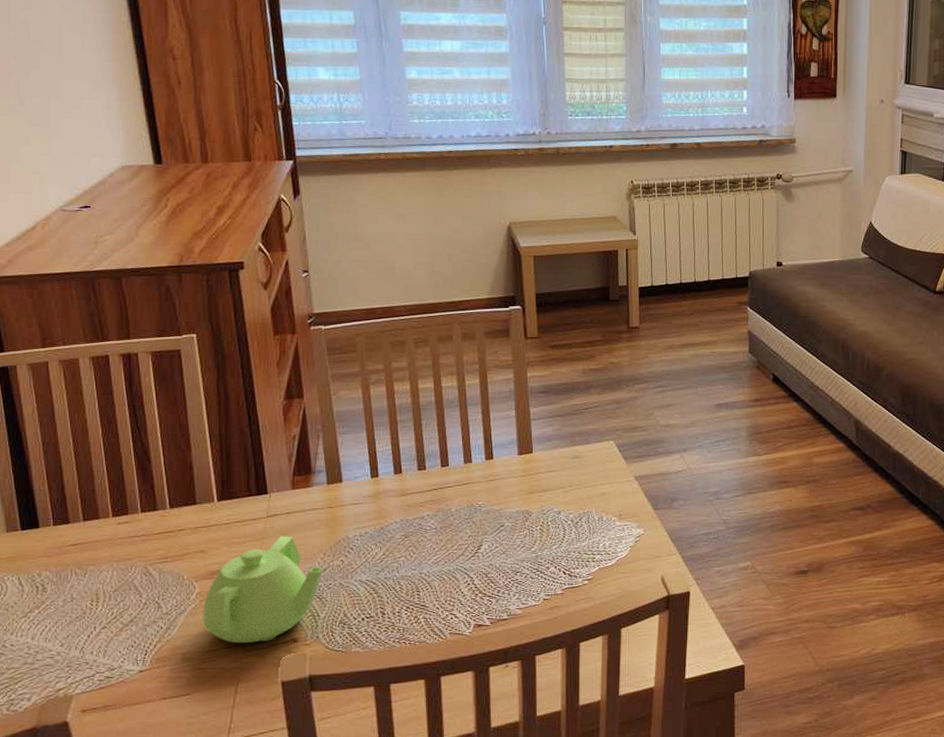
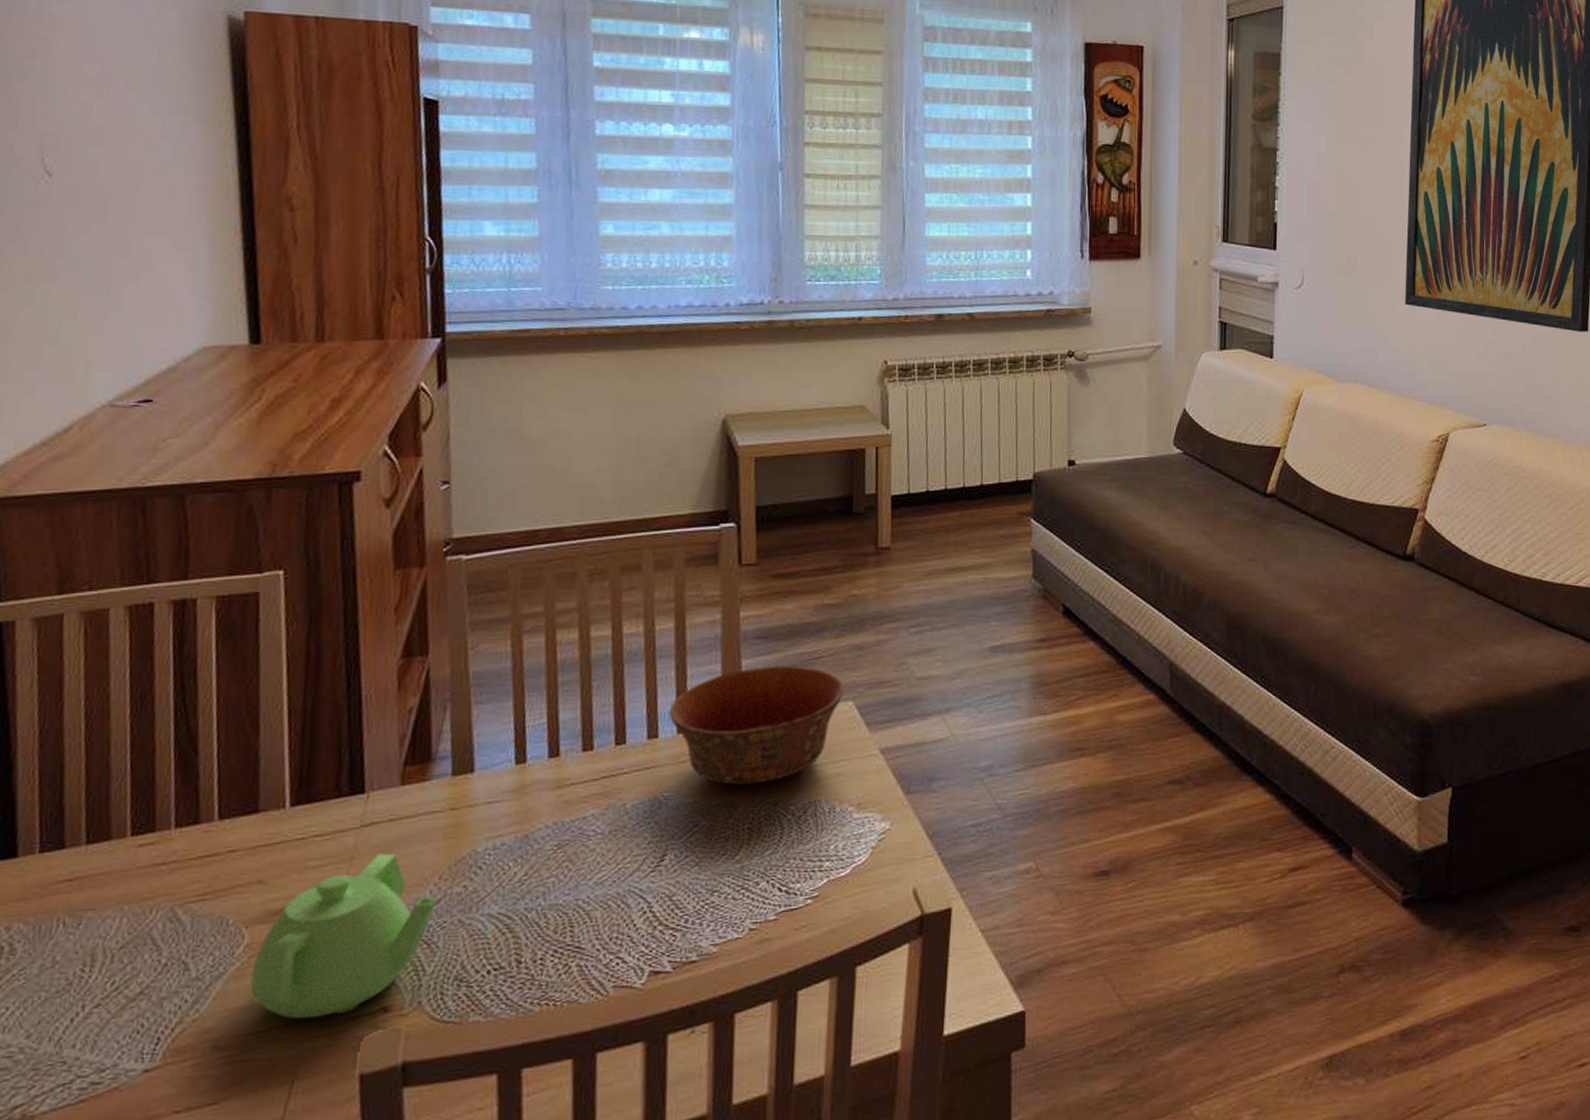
bowl: none [478,413,607,498] -> present [668,665,844,785]

